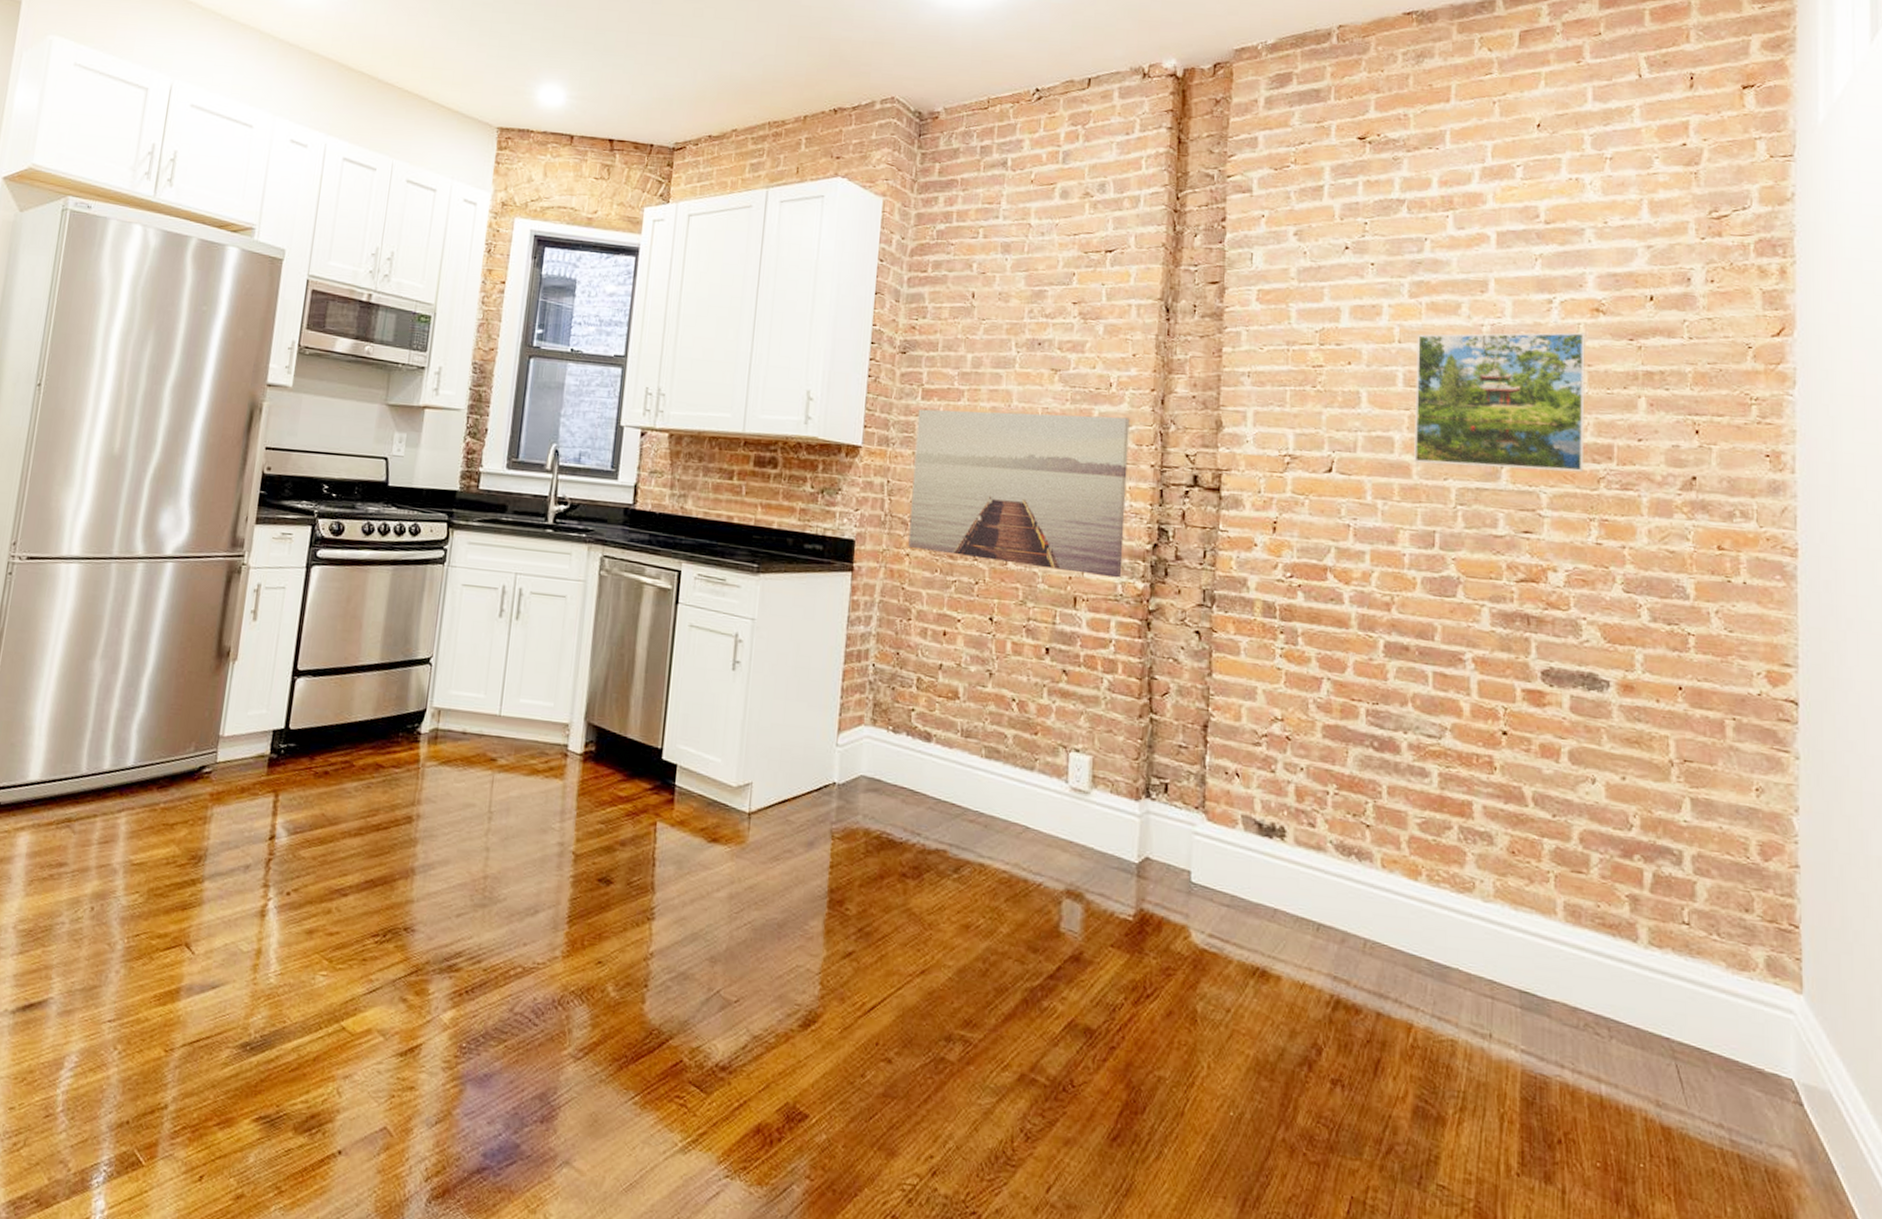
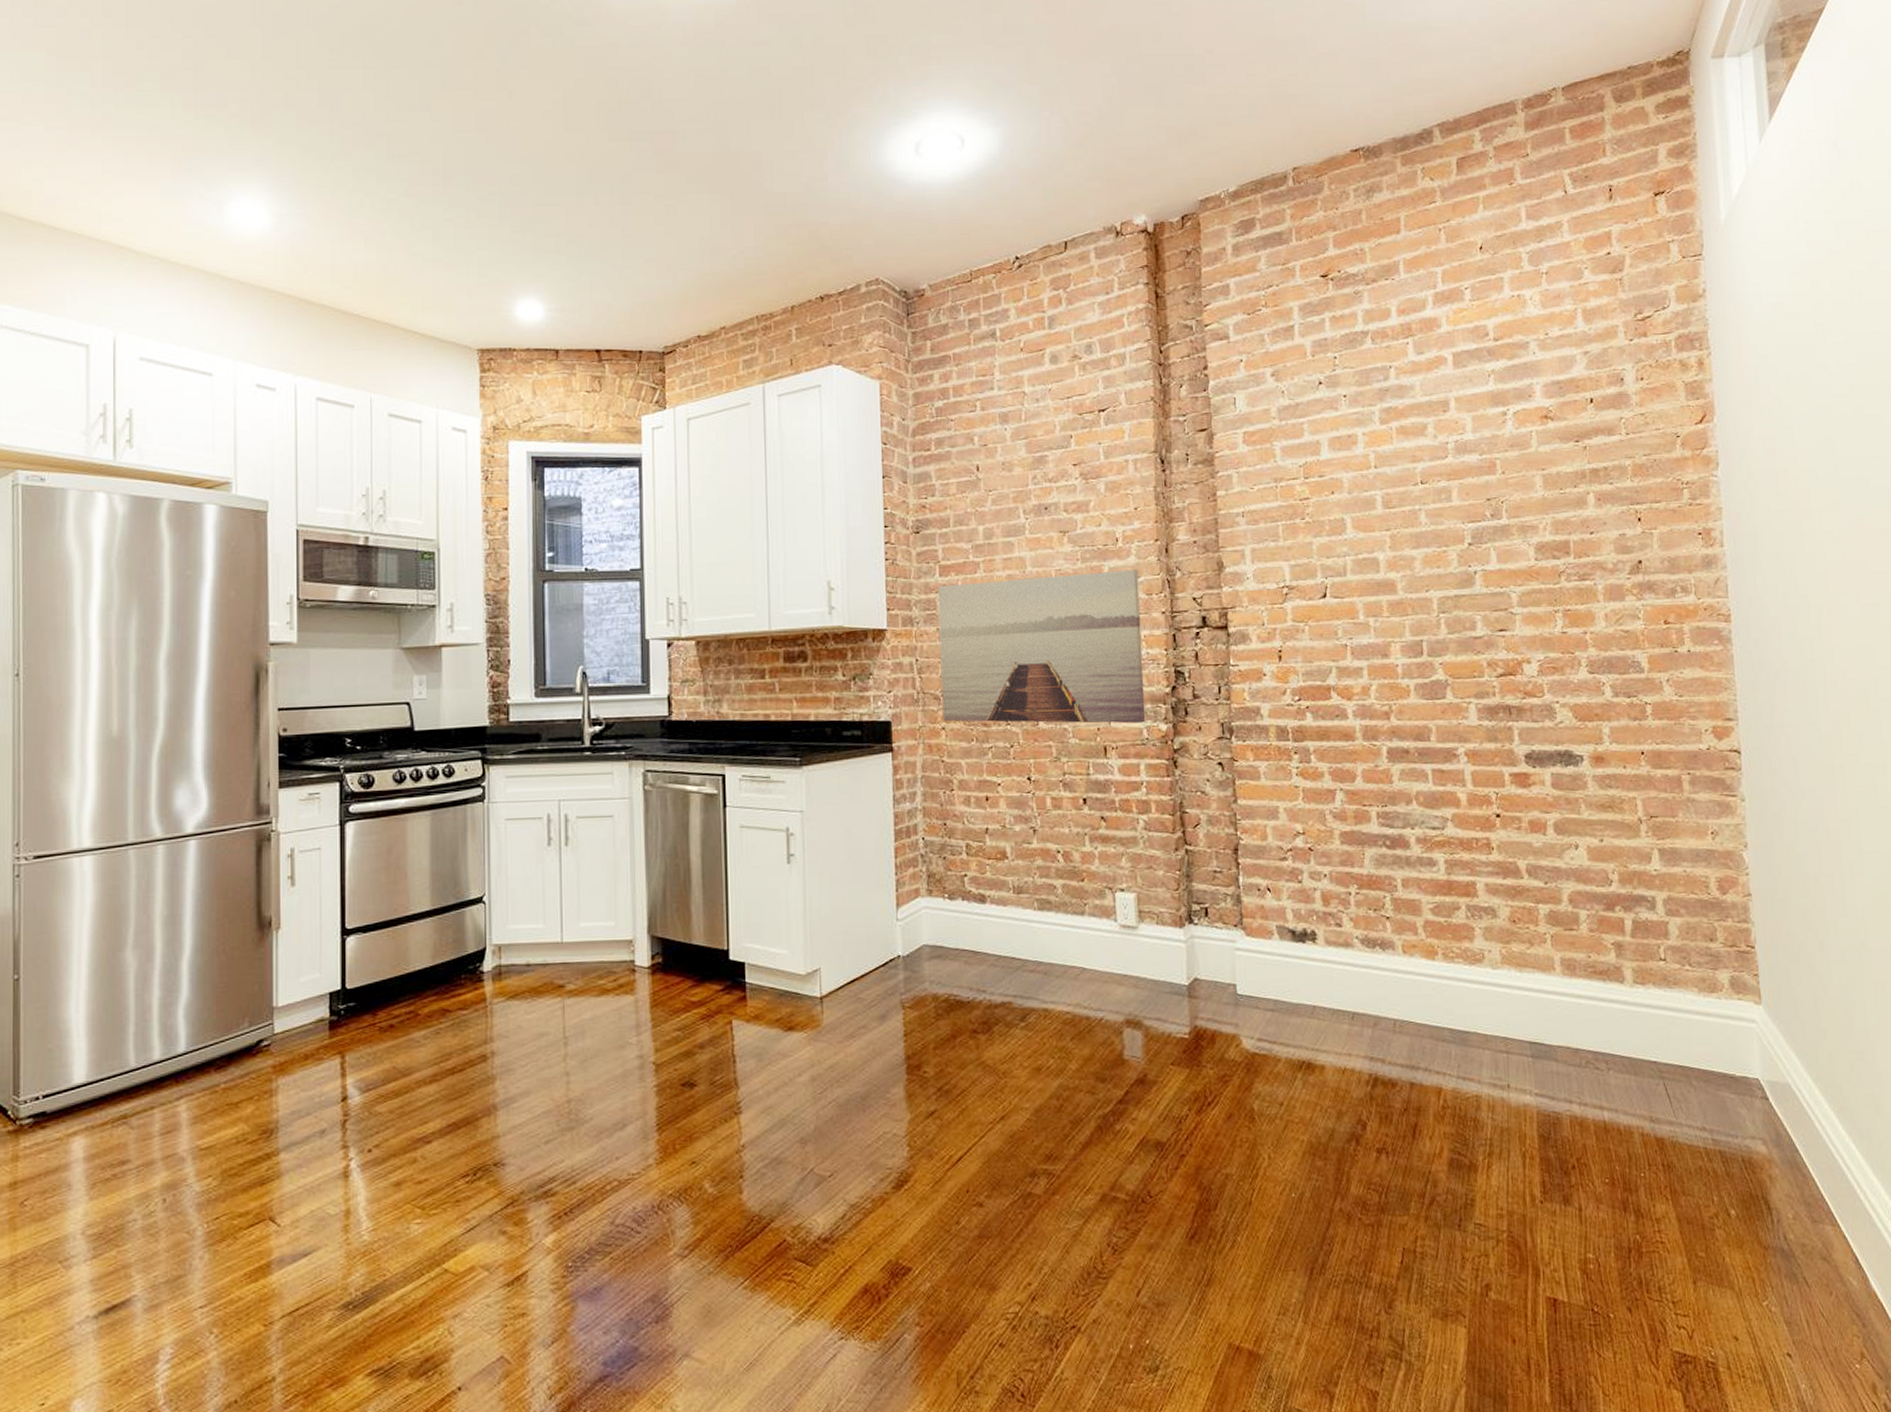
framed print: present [1414,332,1585,473] -> none [1390,439,1546,579]

